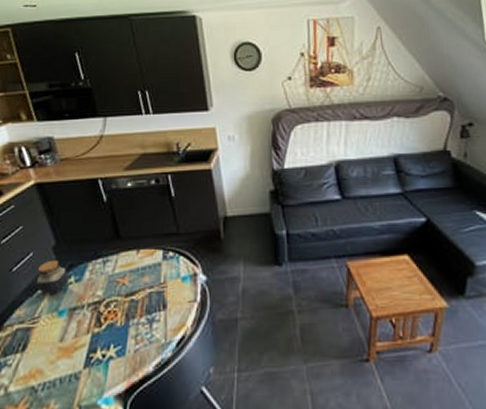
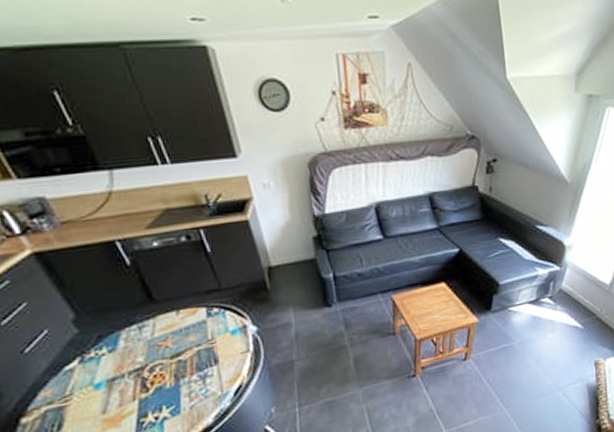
jar: present [36,259,70,295] -> none [58,333,102,371]

